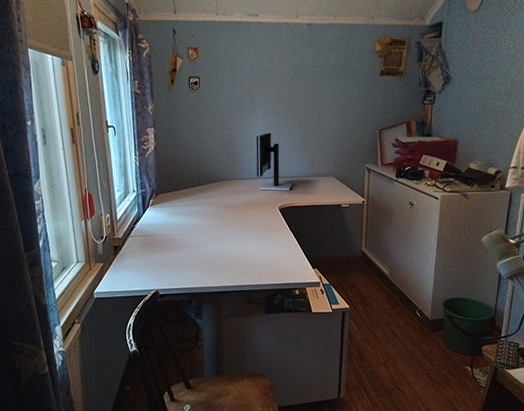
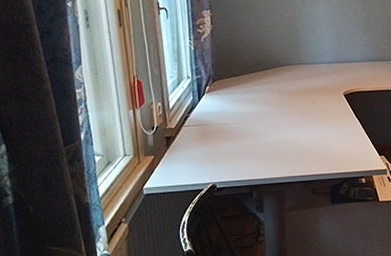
computer monitor: present [256,133,293,191] -> none [319,16,357,76]

